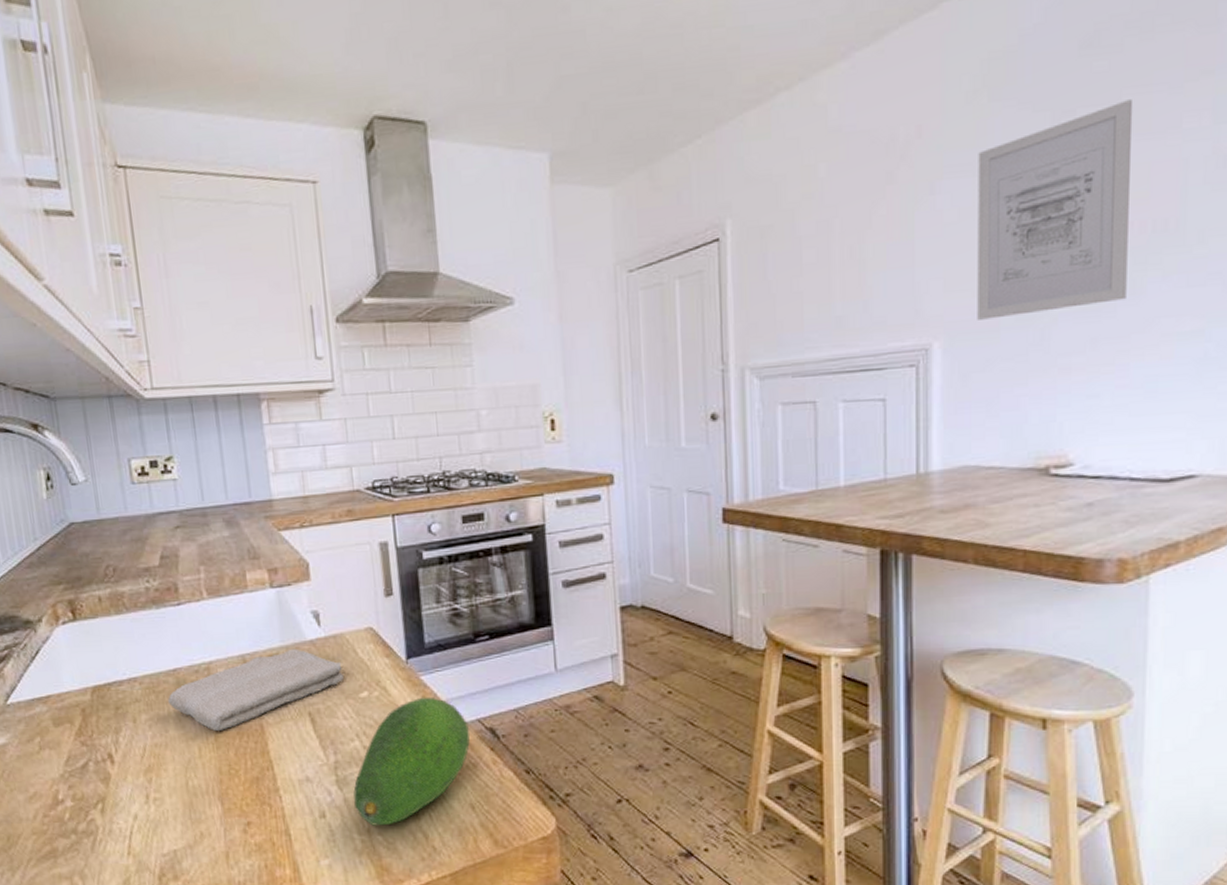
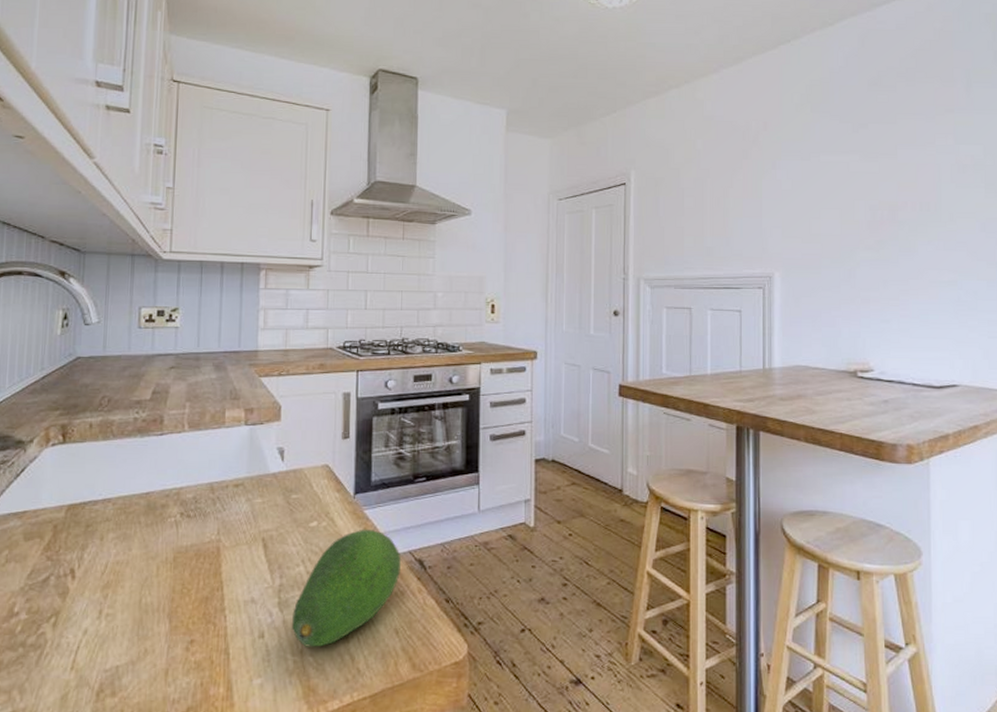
washcloth: present [168,648,344,732] -> none [136,480,298,553]
wall art: present [977,99,1134,320] -> none [804,122,905,260]

